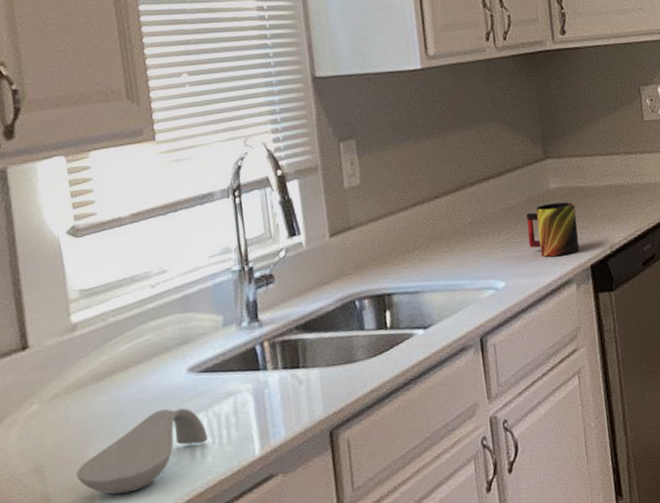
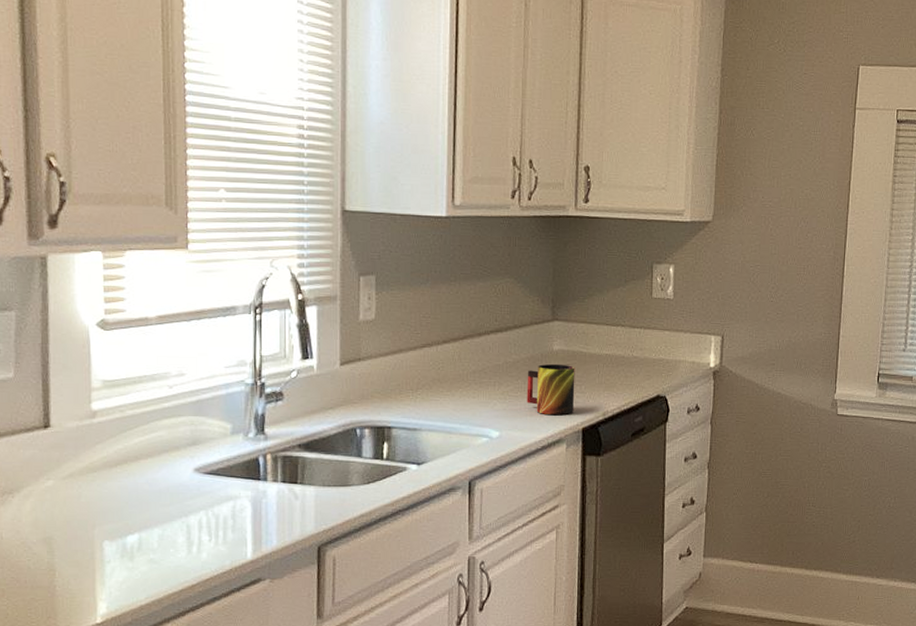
spoon rest: present [76,408,208,495] -> none [82,503,205,575]

